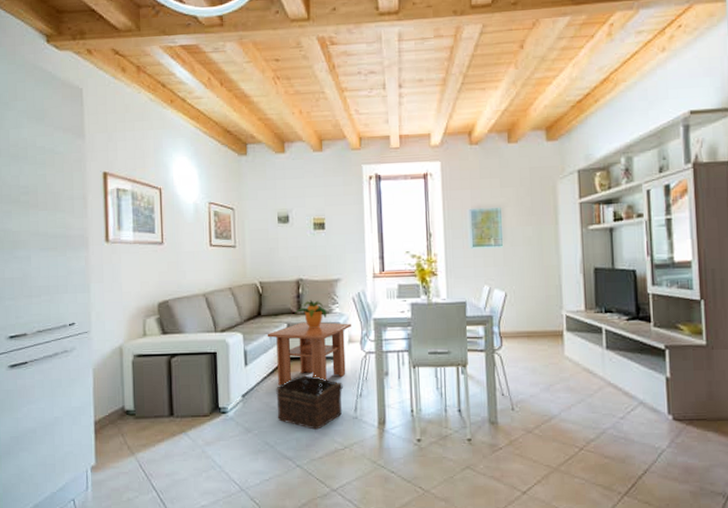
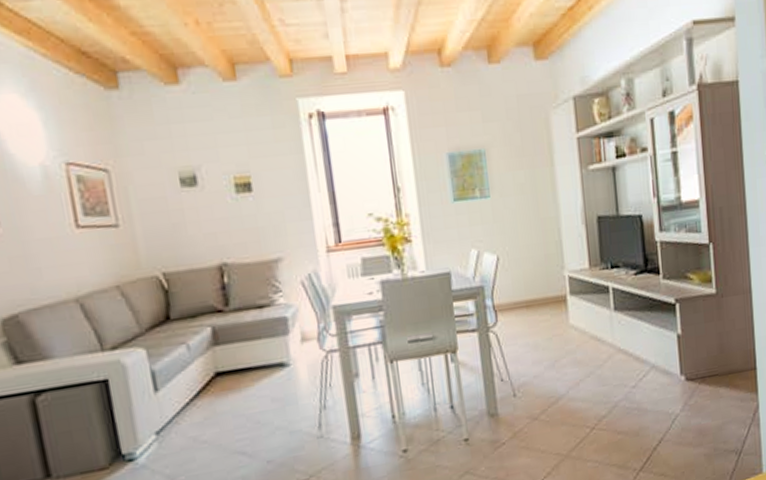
coffee table: present [267,322,351,386] -> none [182,316,304,412]
basket: present [276,375,343,430] -> none [205,390,302,461]
potted plant: present [294,300,328,328] -> none [220,291,268,329]

